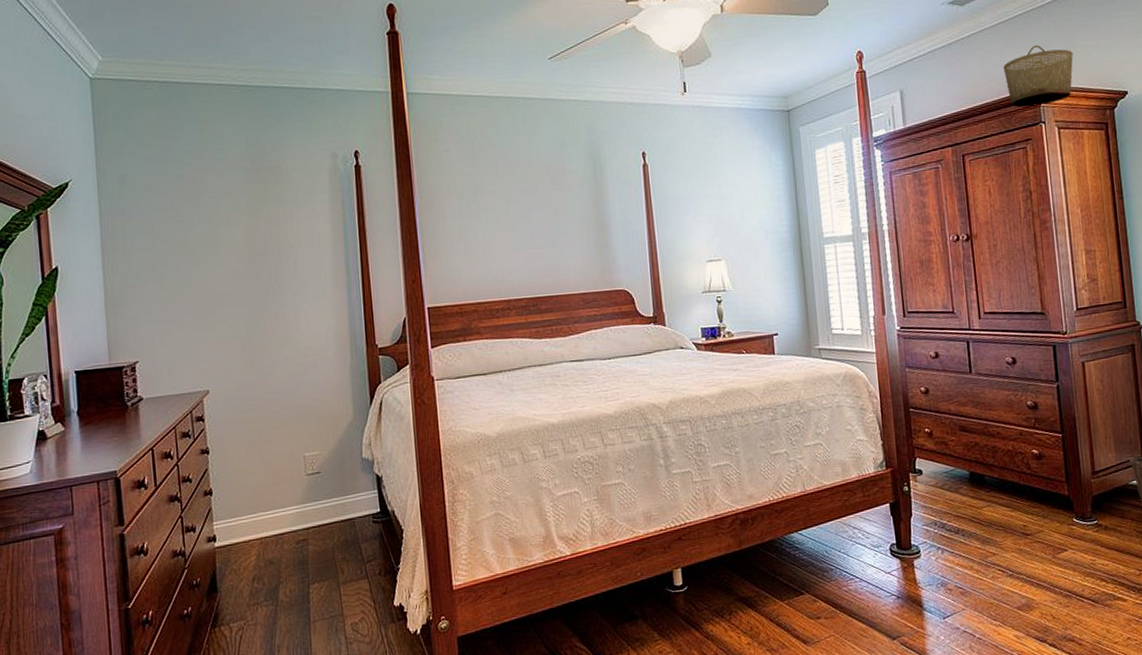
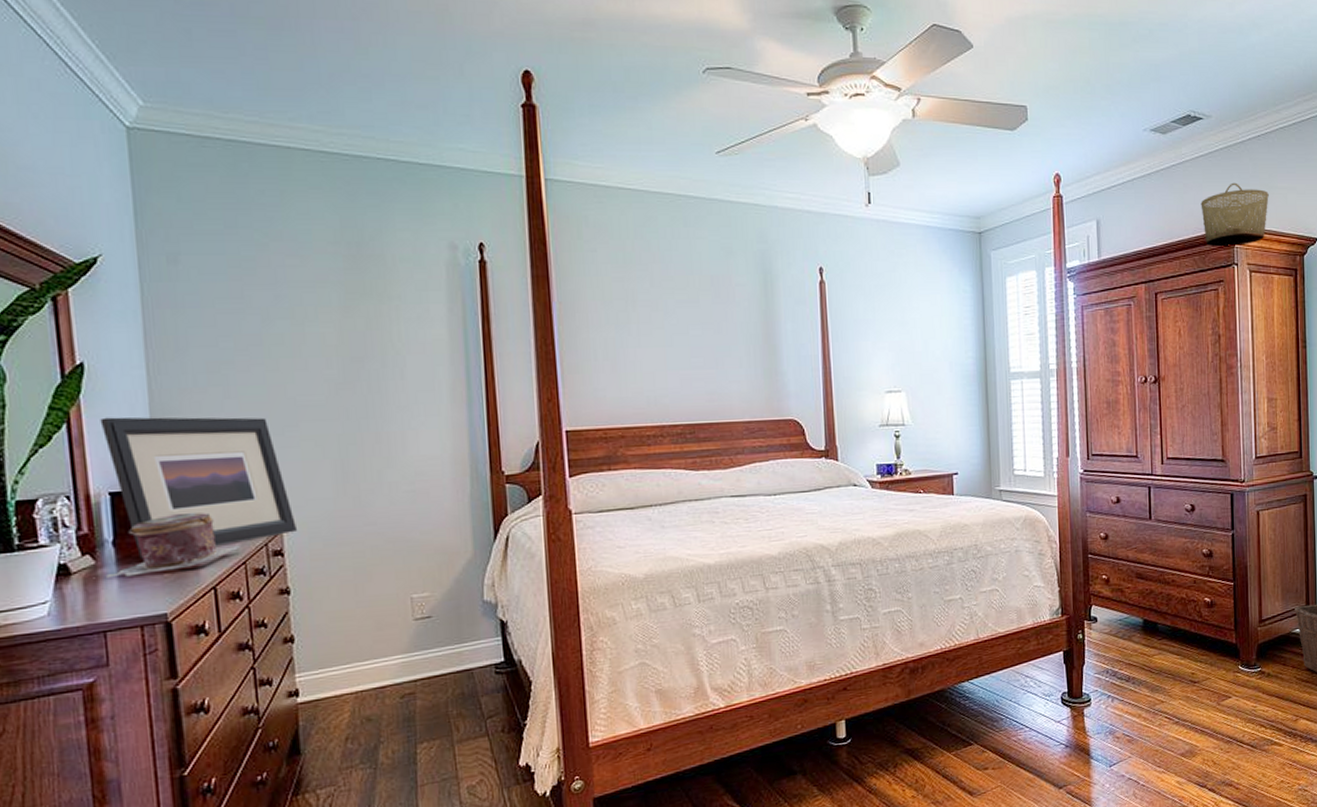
picture frame: none [69,306,215,426] -> present [100,417,298,559]
jewelry box: none [73,386,172,442] -> present [106,513,242,578]

